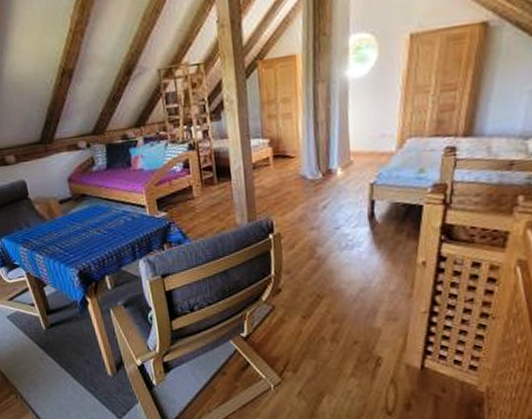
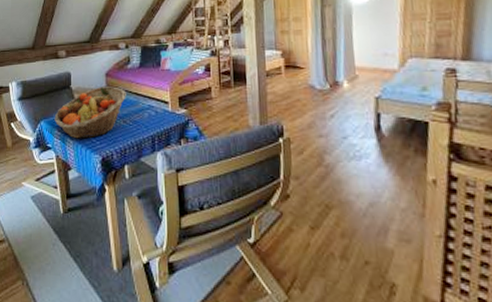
fruit basket: none [15,193,96,254] -> present [54,86,126,139]

